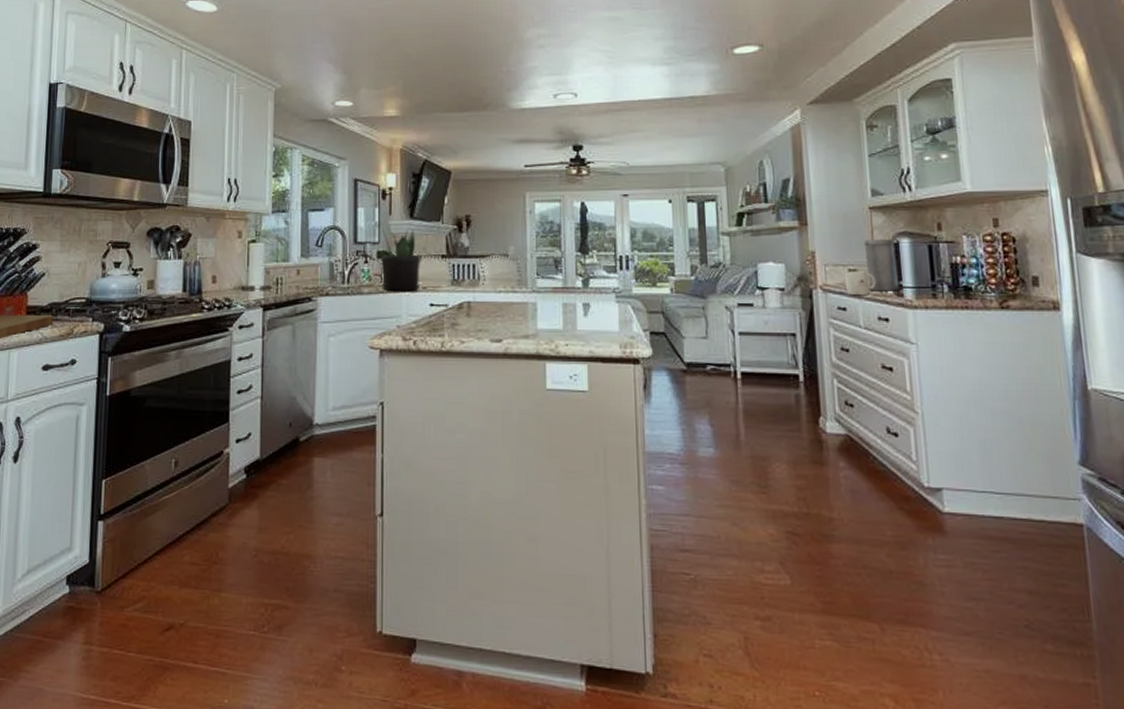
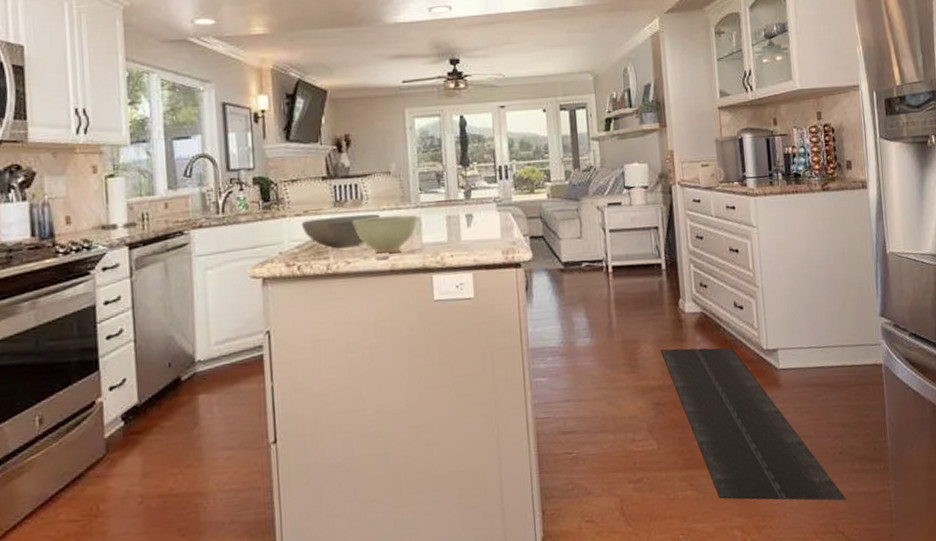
planter: present [381,227,422,292] -> none [257,152,301,219]
bowl: none [419,295,497,327] -> present [301,214,381,249]
bowl: none [469,299,534,337] -> present [353,214,419,255]
floor mat: none [797,472,1035,688] -> present [661,347,846,501]

